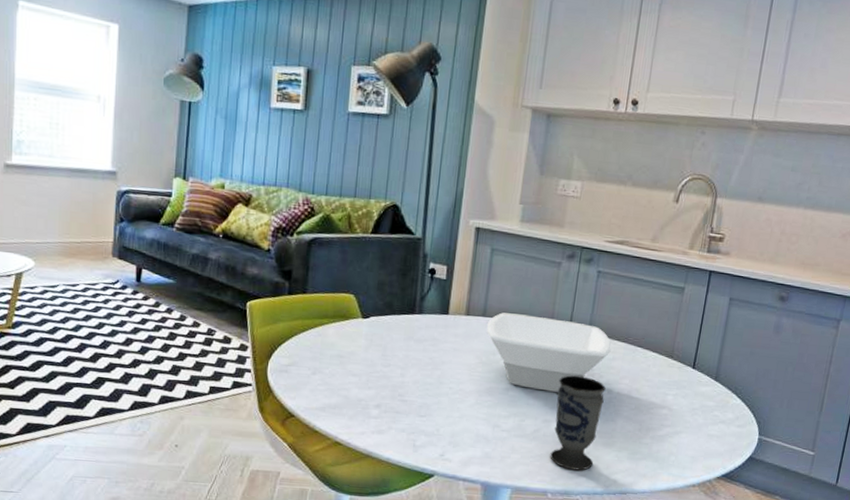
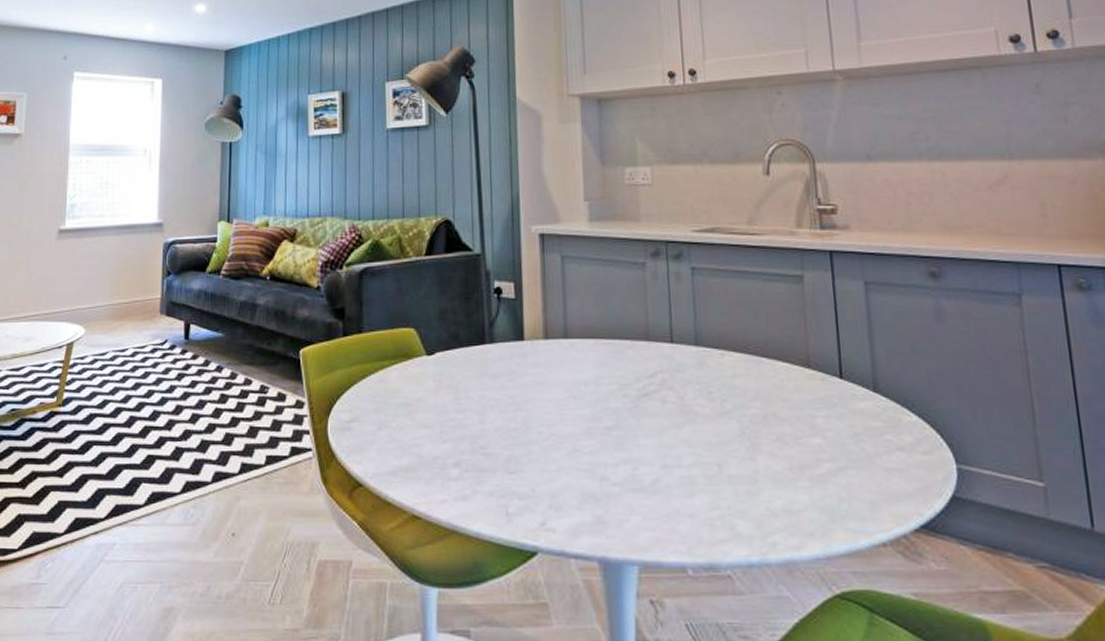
bowl: present [487,312,612,392] -> none [572,331,729,426]
cup: present [550,375,606,471] -> none [671,402,738,533]

